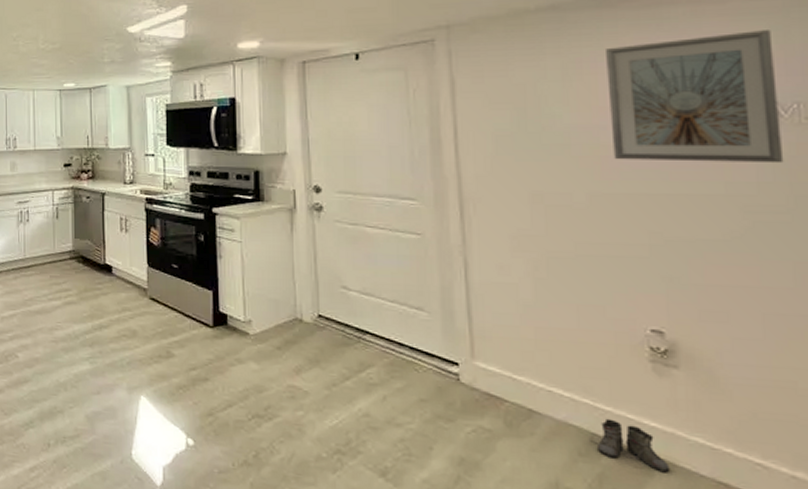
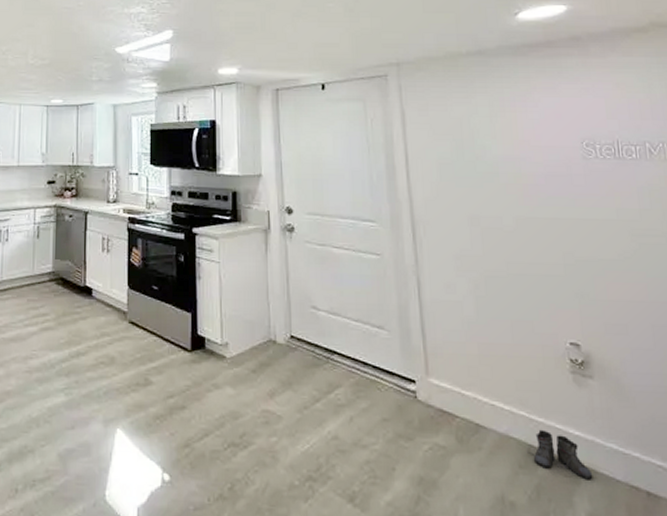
picture frame: present [606,30,784,164] -> none [522,81,657,193]

